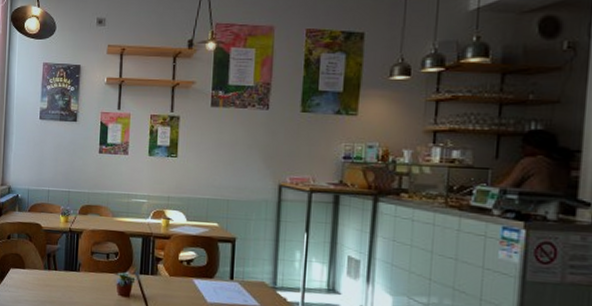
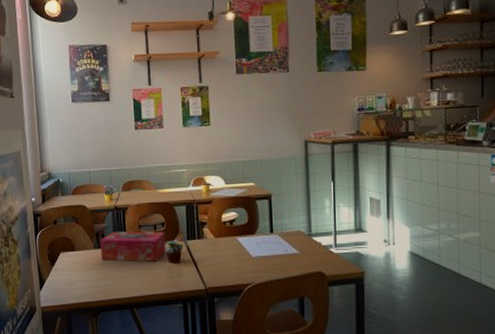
tissue box: none [50,254,118,292] -> present [100,231,167,262]

